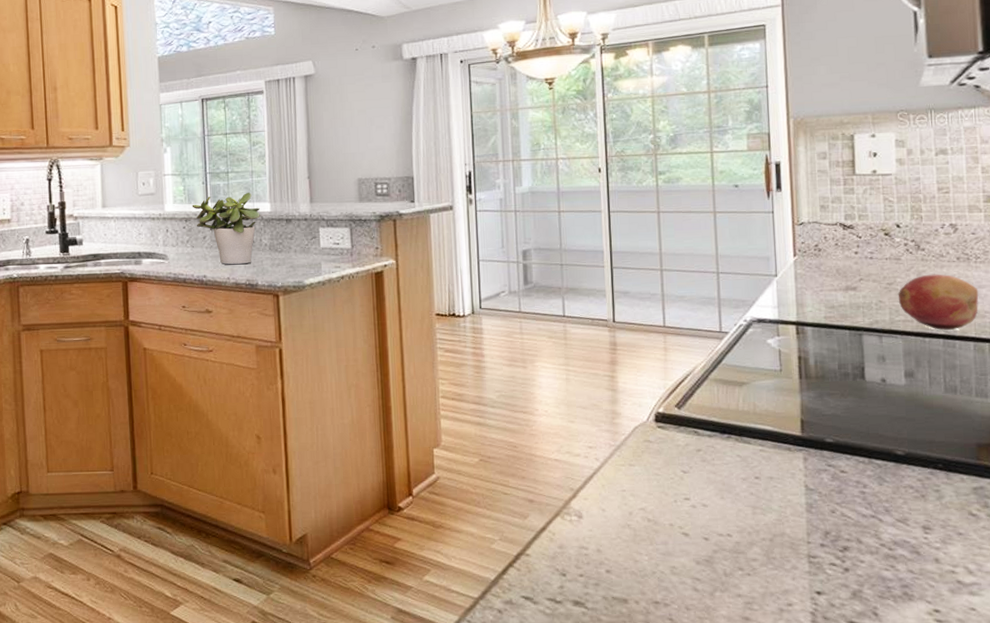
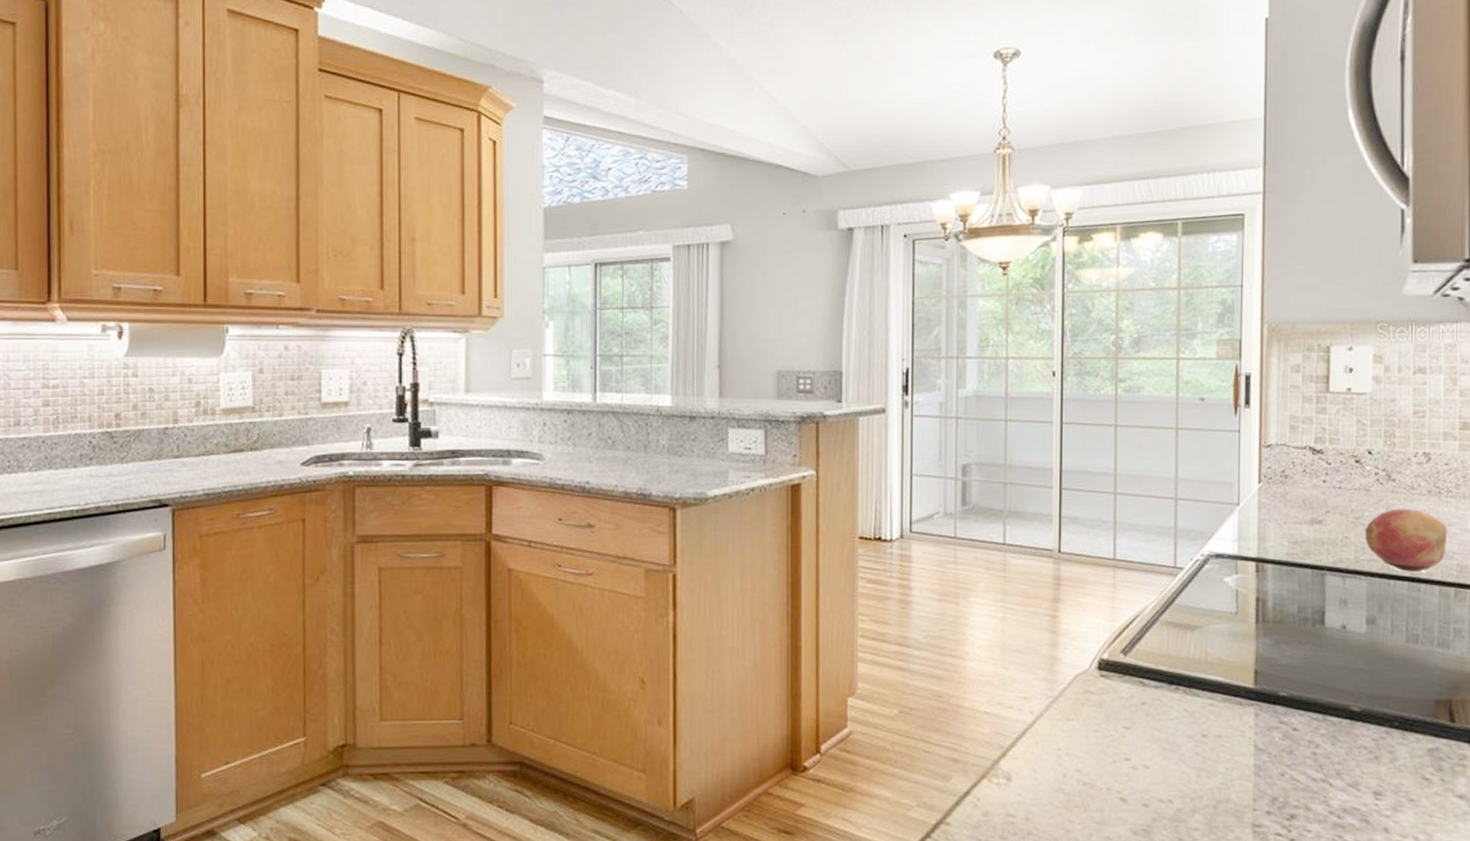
potted plant: present [192,192,260,265] -> none [576,381,658,470]

